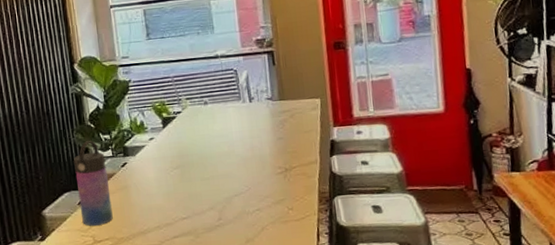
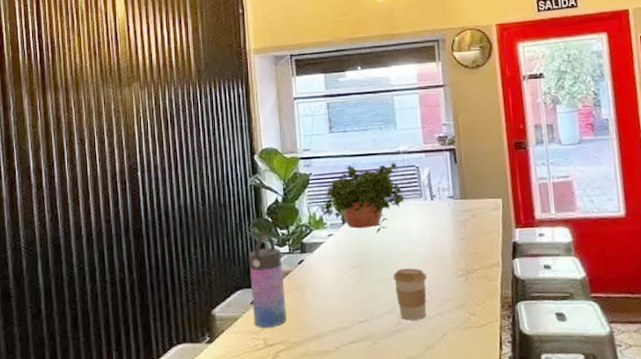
potted plant: none [140,65,224,136] -> present [320,161,405,234]
coffee cup: none [213,167,246,216] -> present [393,268,427,321]

